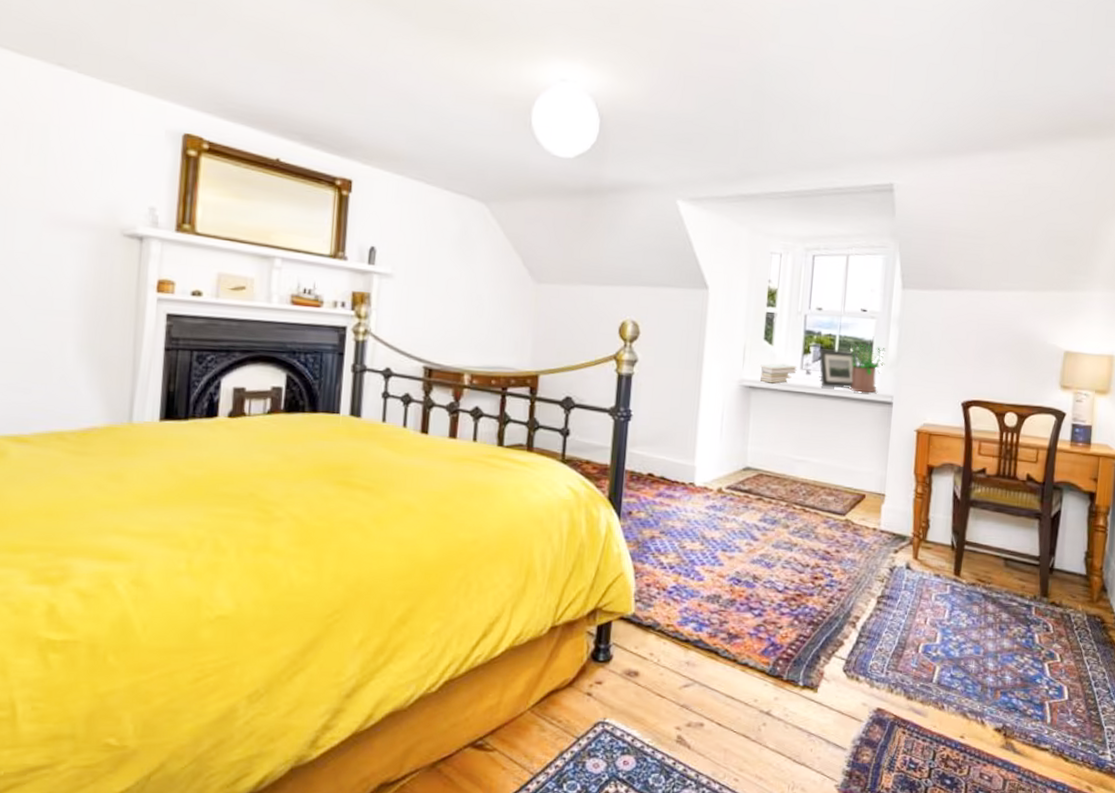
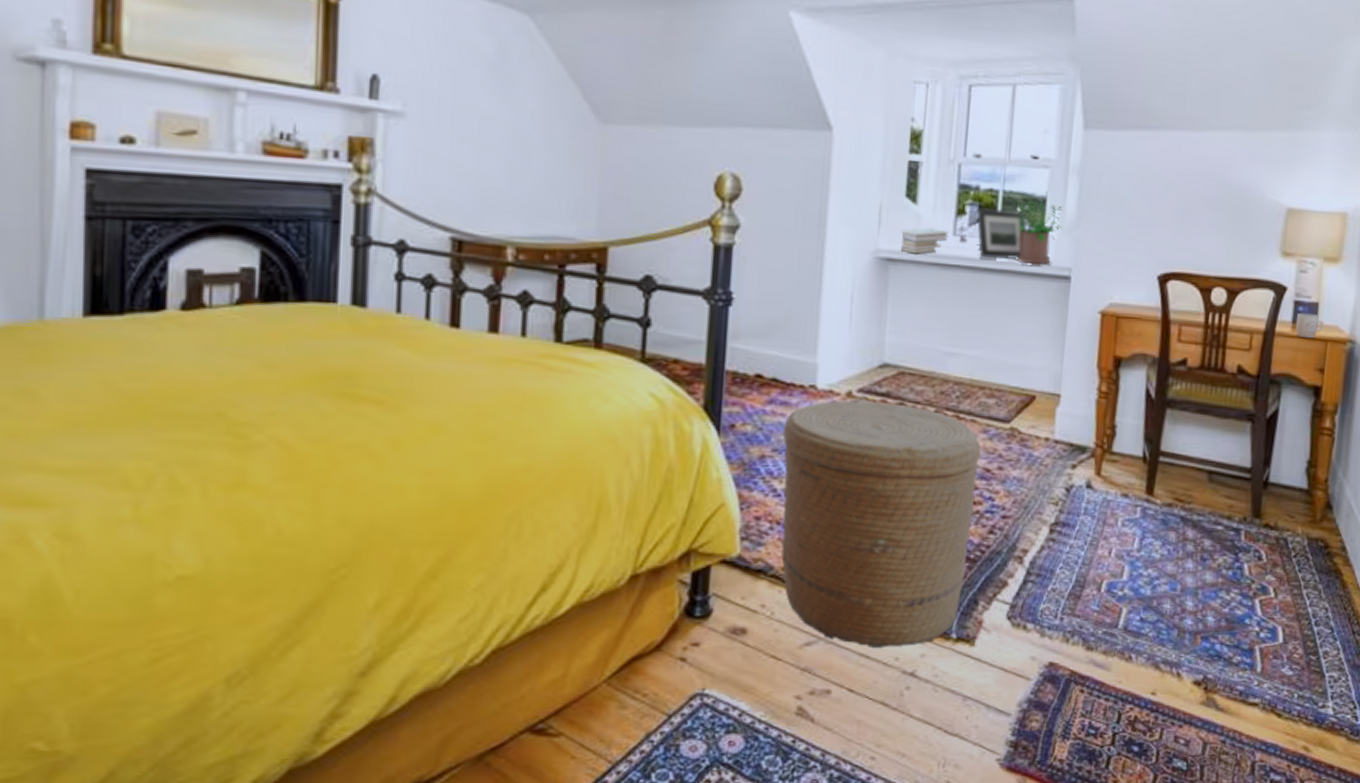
basket: none [666,495,822,691] -> present [781,400,980,648]
mug: none [1073,434,1097,455] -> present [1295,313,1325,339]

